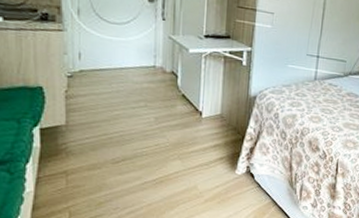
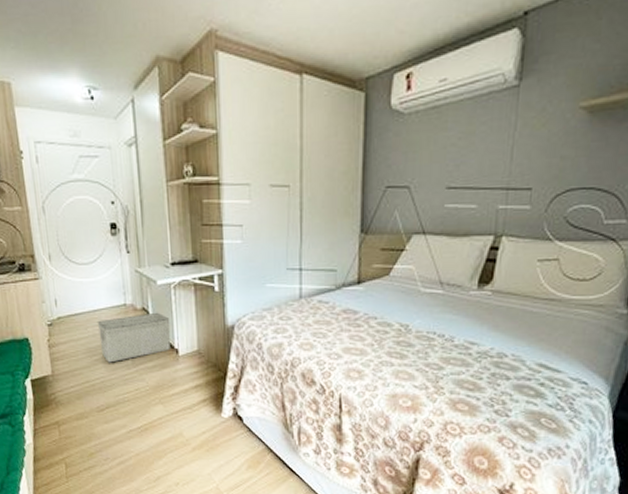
storage bin: none [122,77,198,119] -> present [97,312,170,363]

